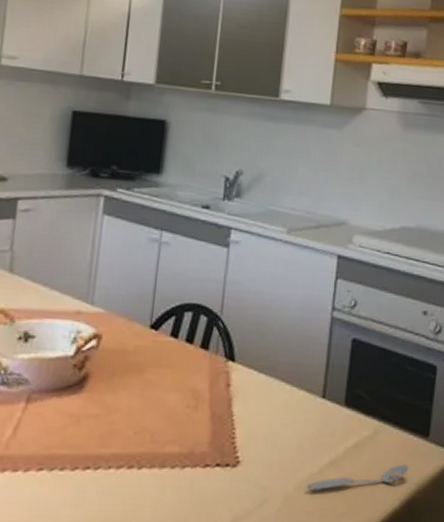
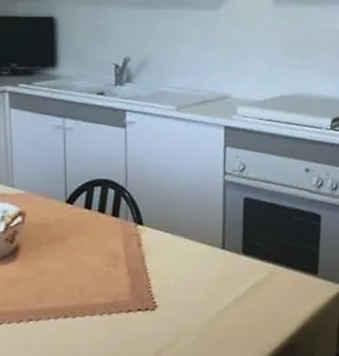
spoon: present [307,464,409,490] -> none [216,297,302,324]

